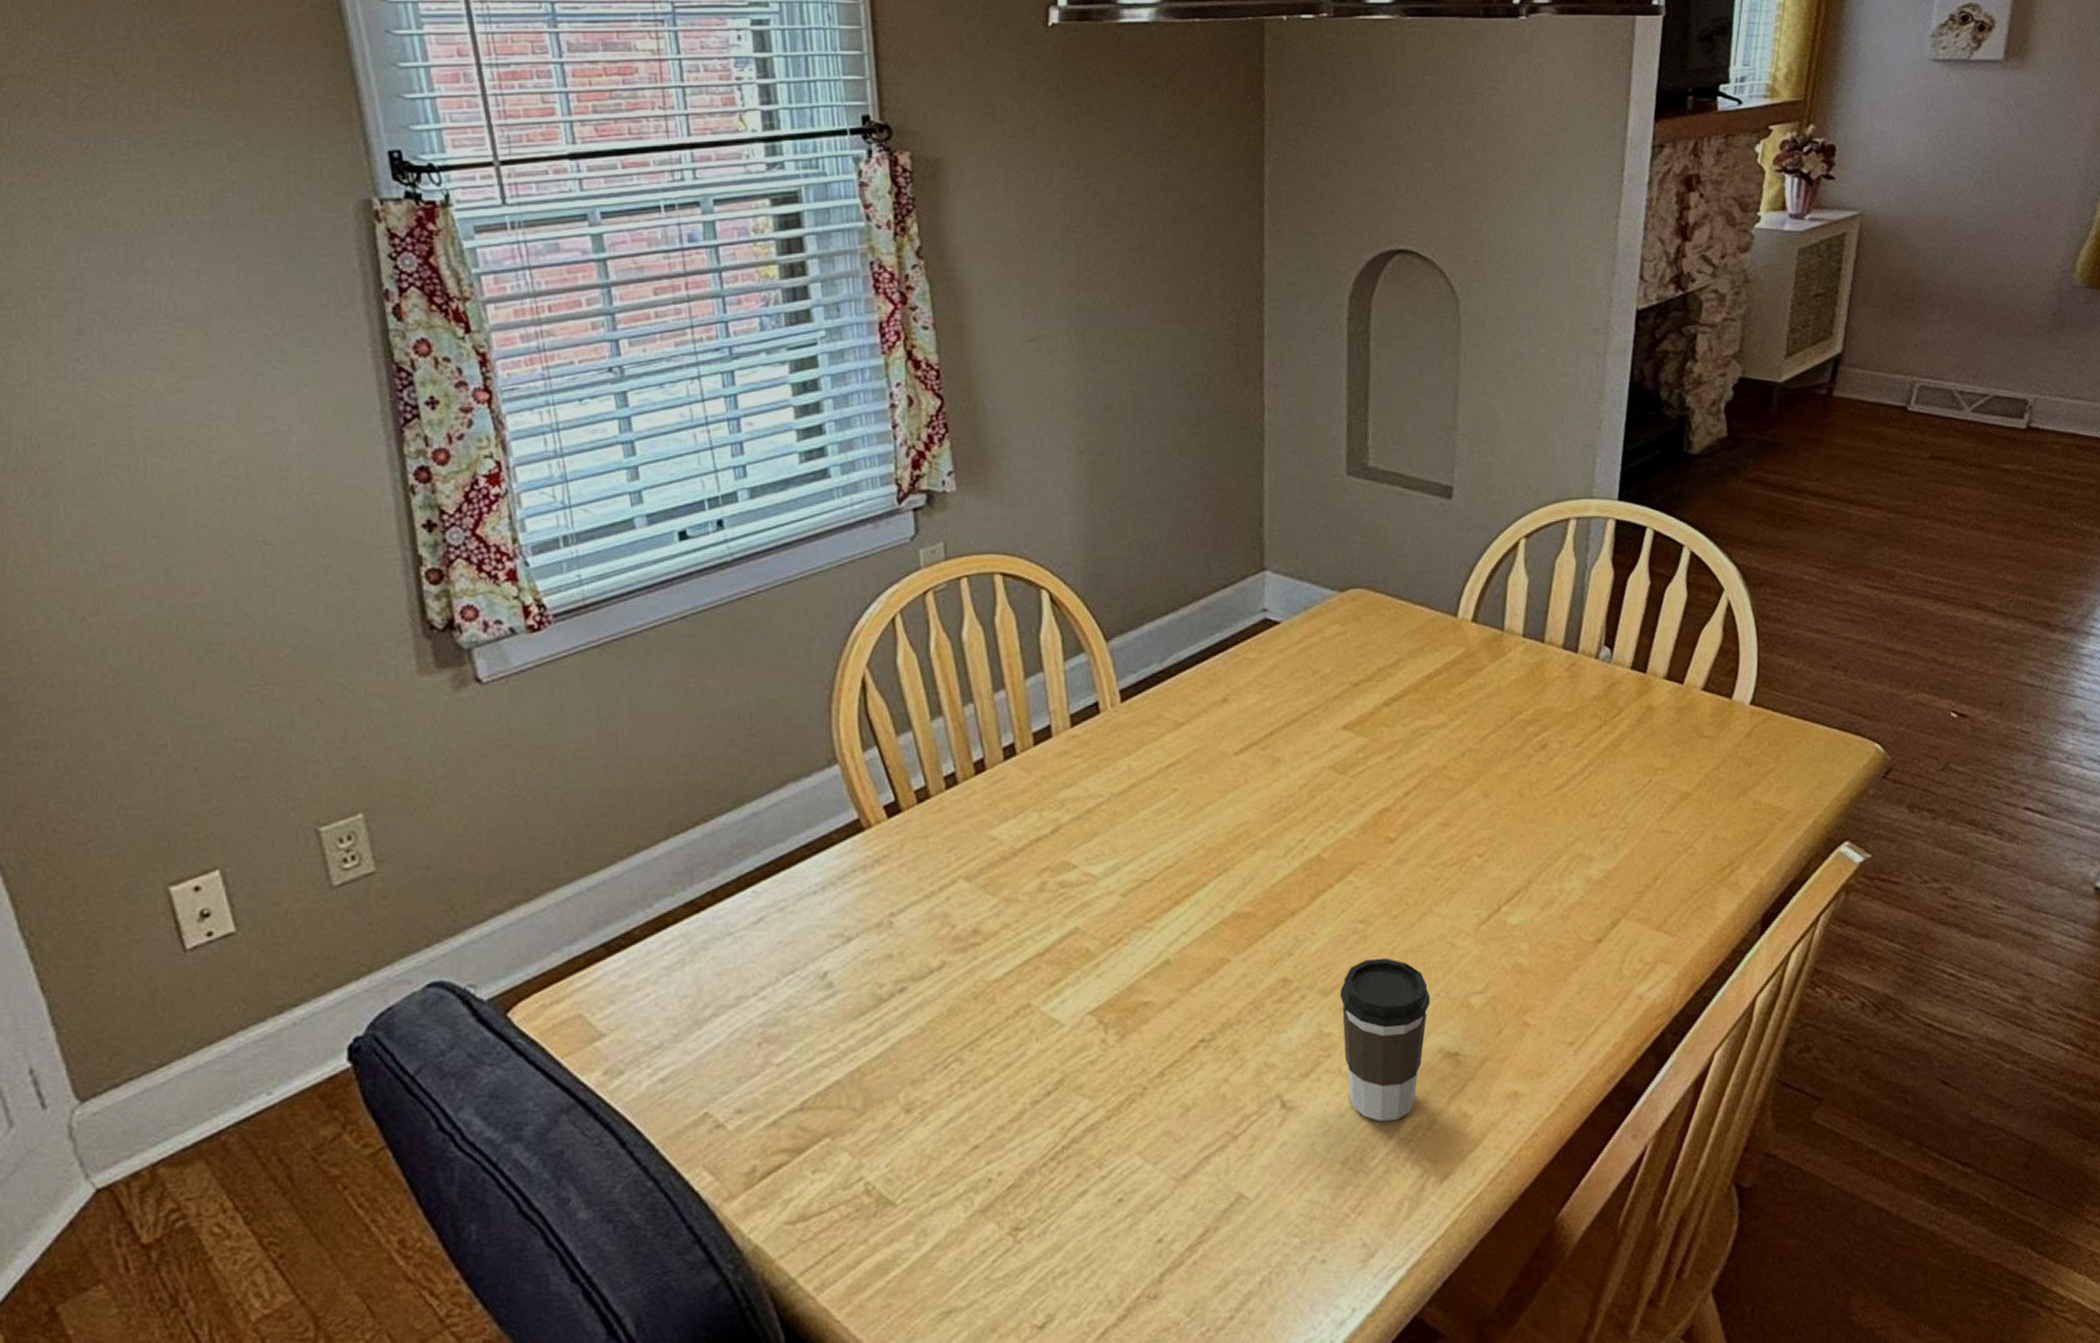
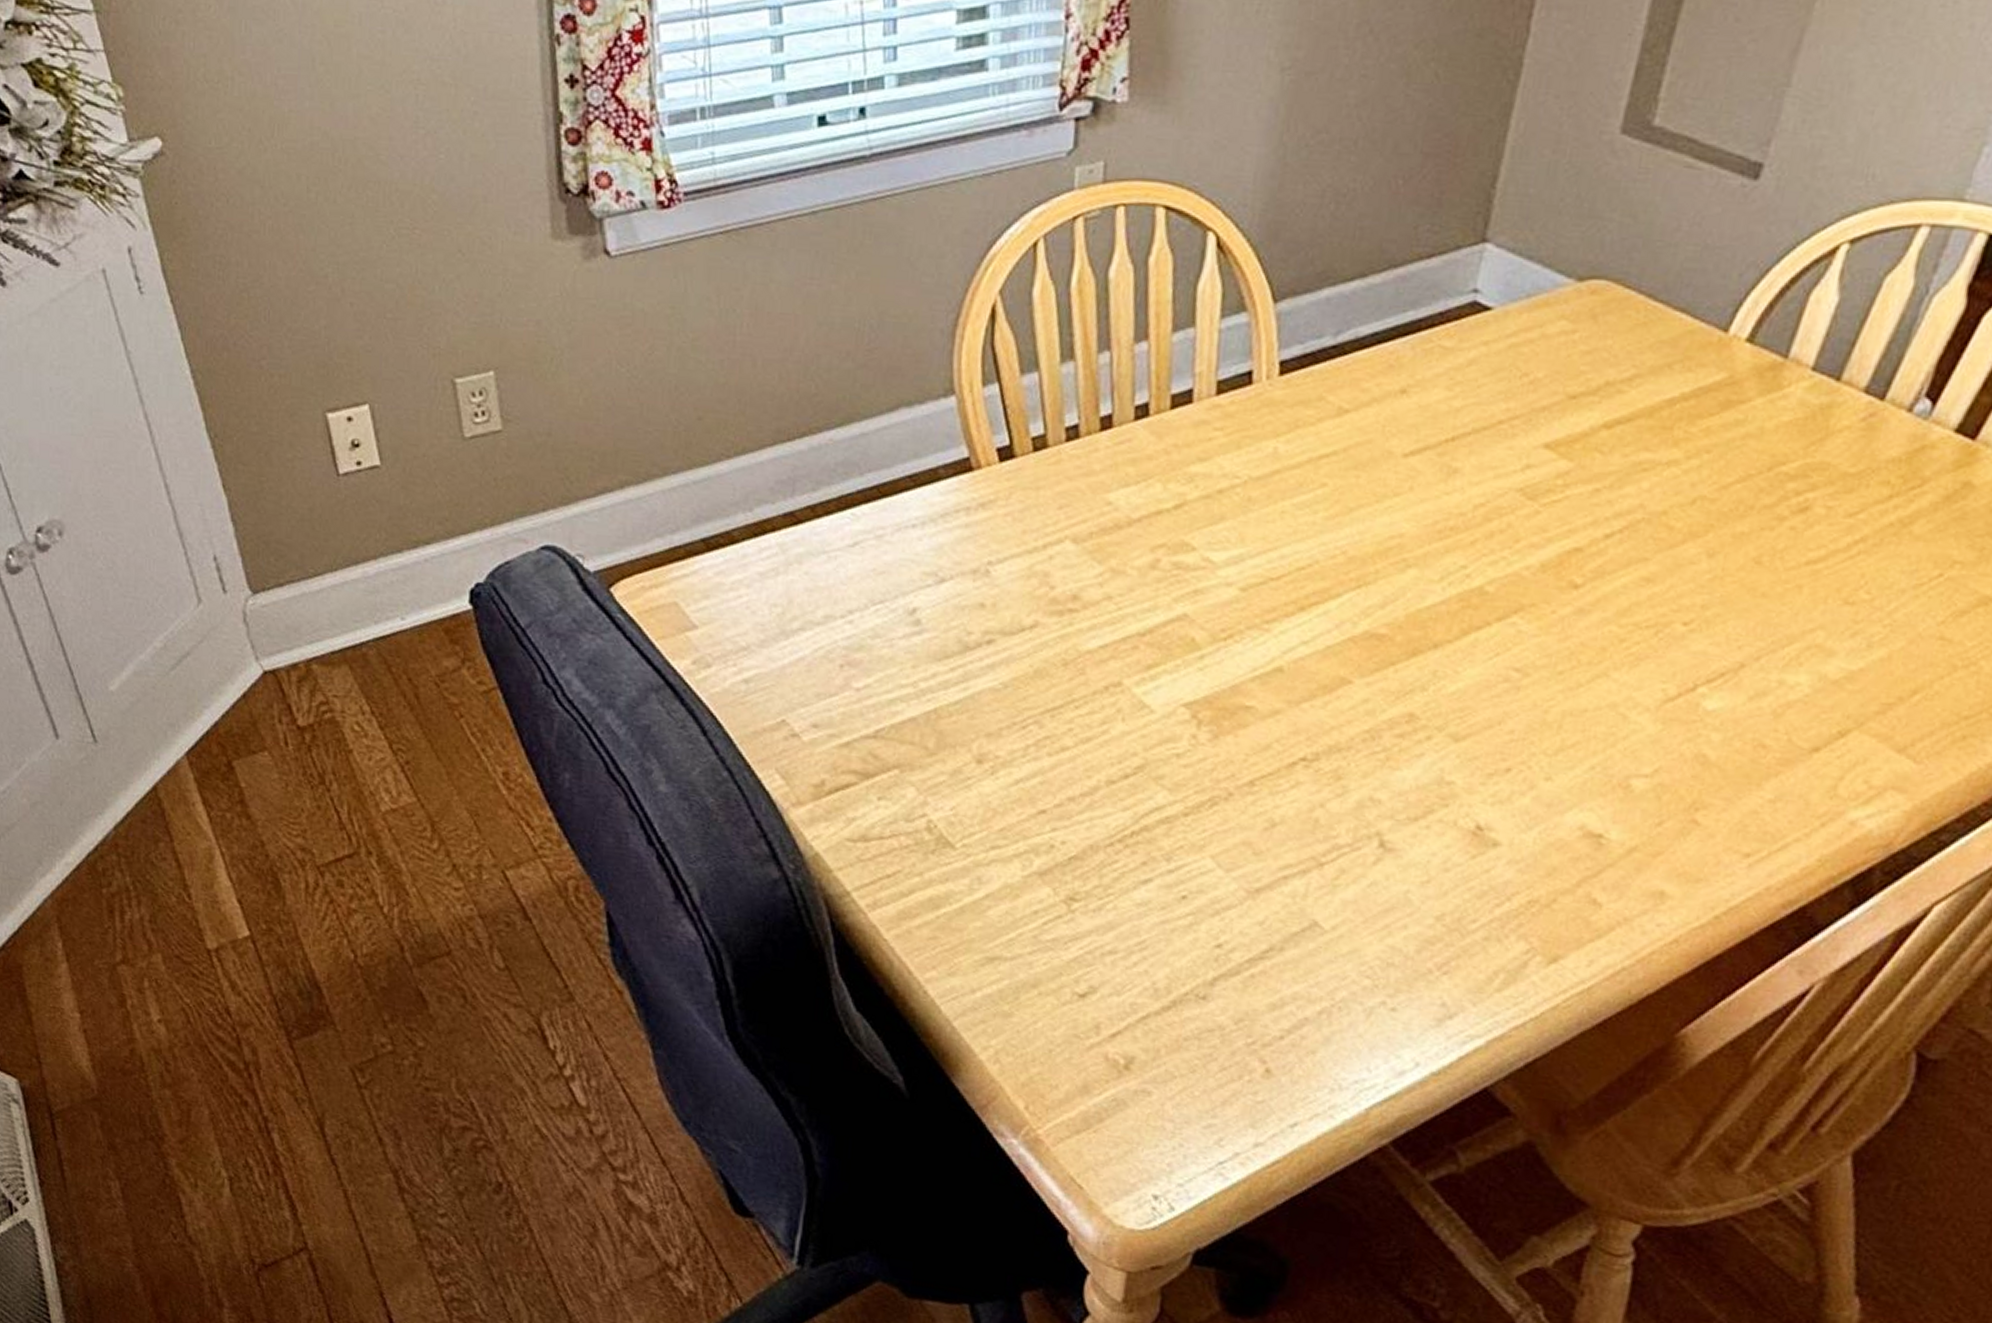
coffee cup: present [1339,957,1431,1121] -> none [1459,712,1583,889]

